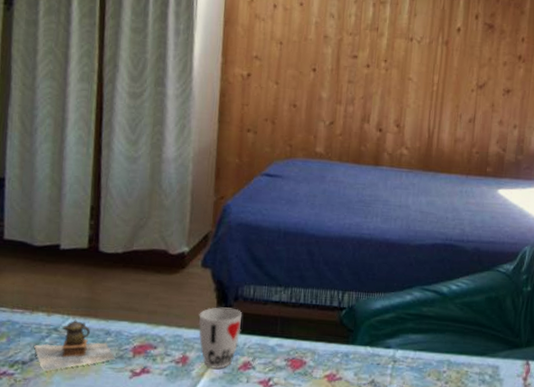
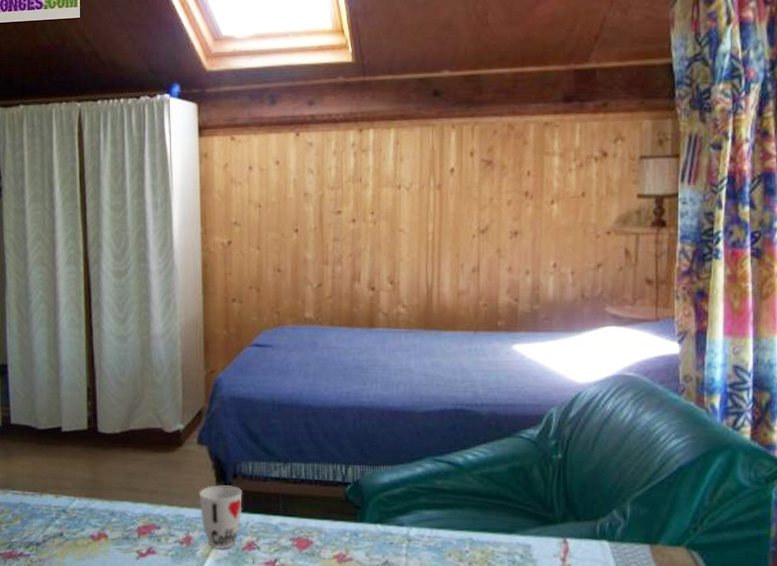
teapot: present [34,319,115,371] -> none [46,501,122,552]

